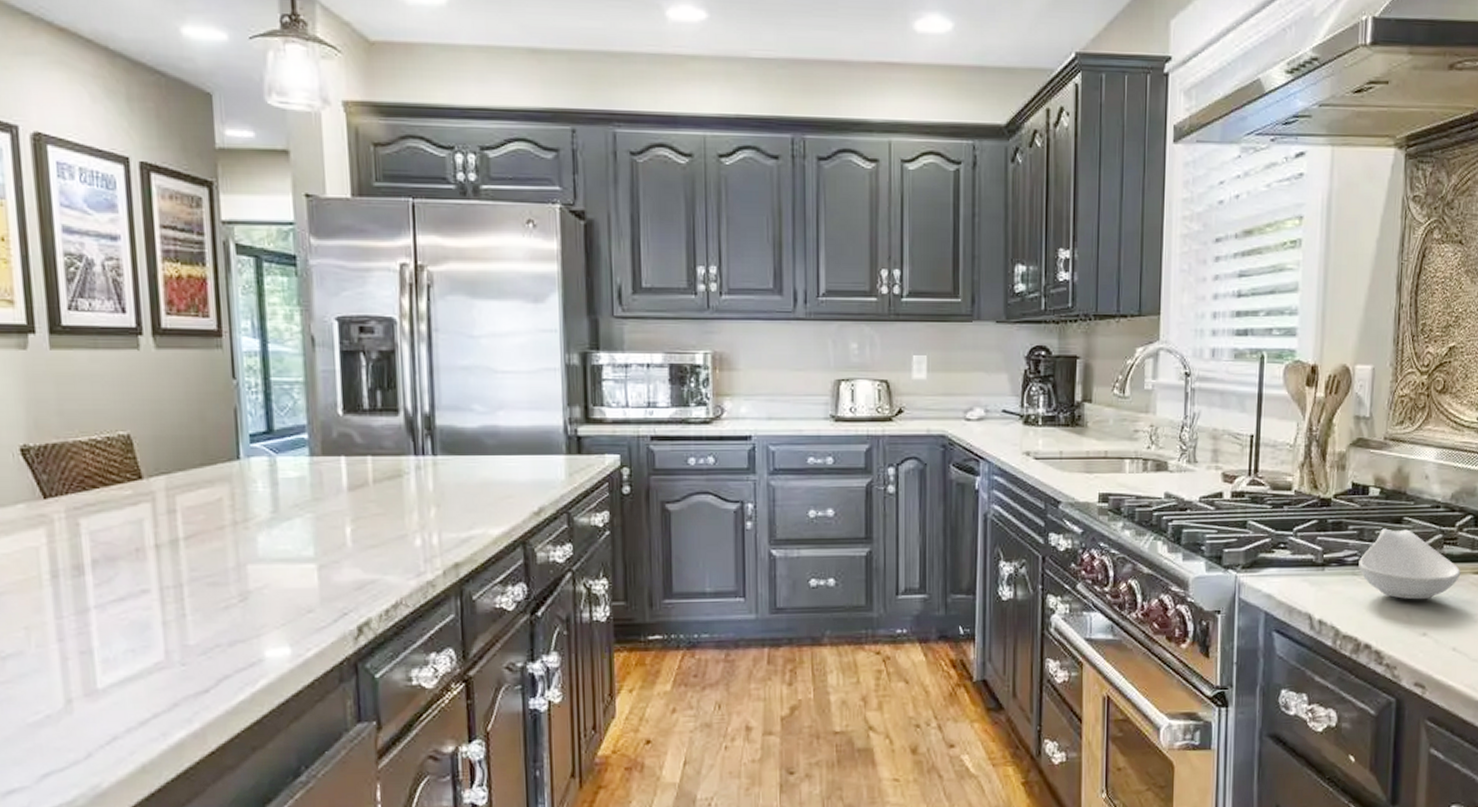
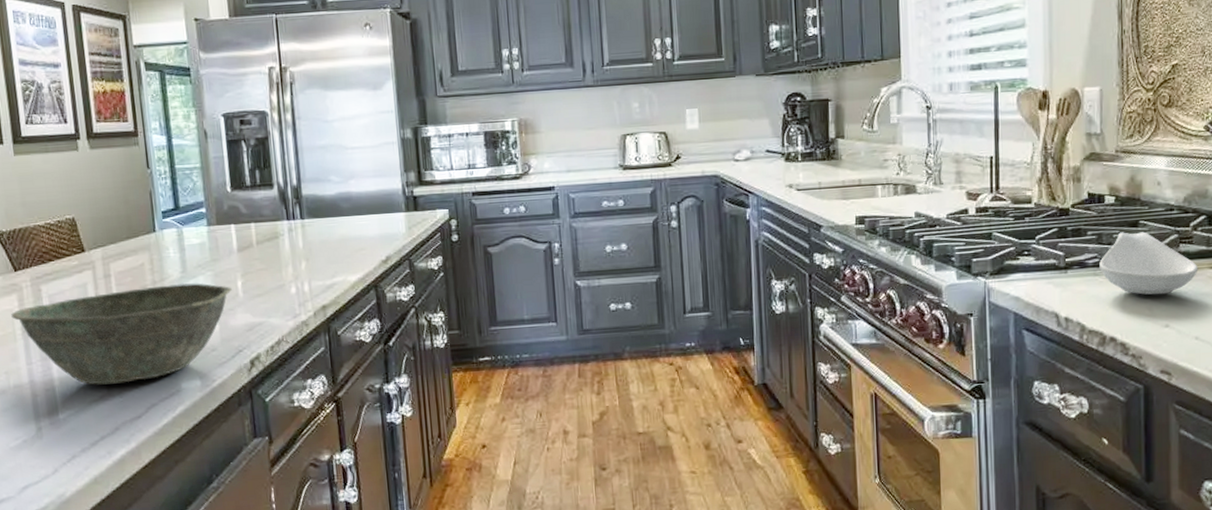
bowl: none [36,526,338,649] -> present [11,283,232,385]

